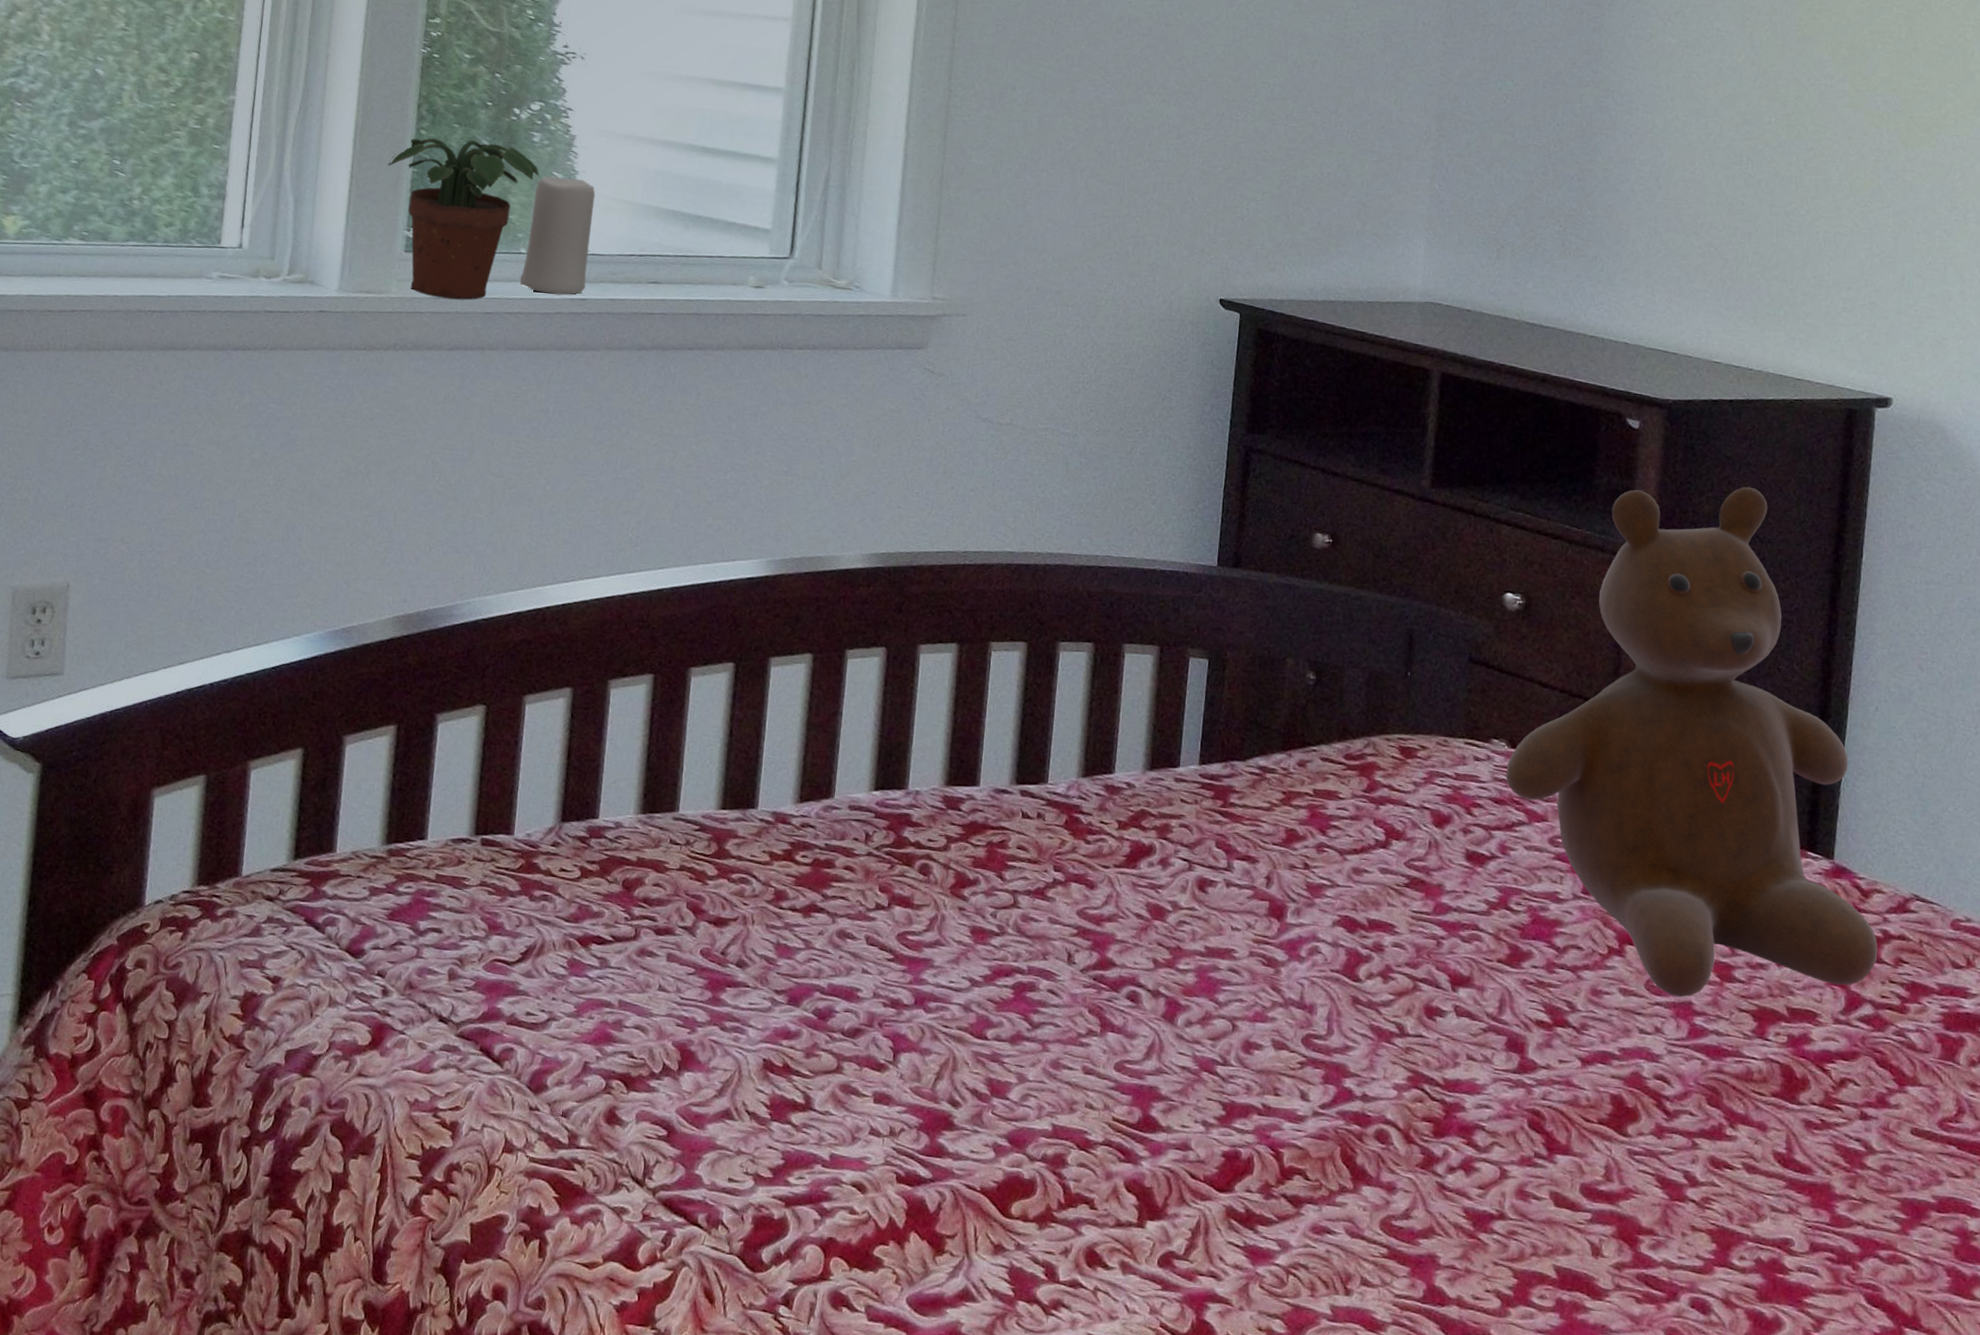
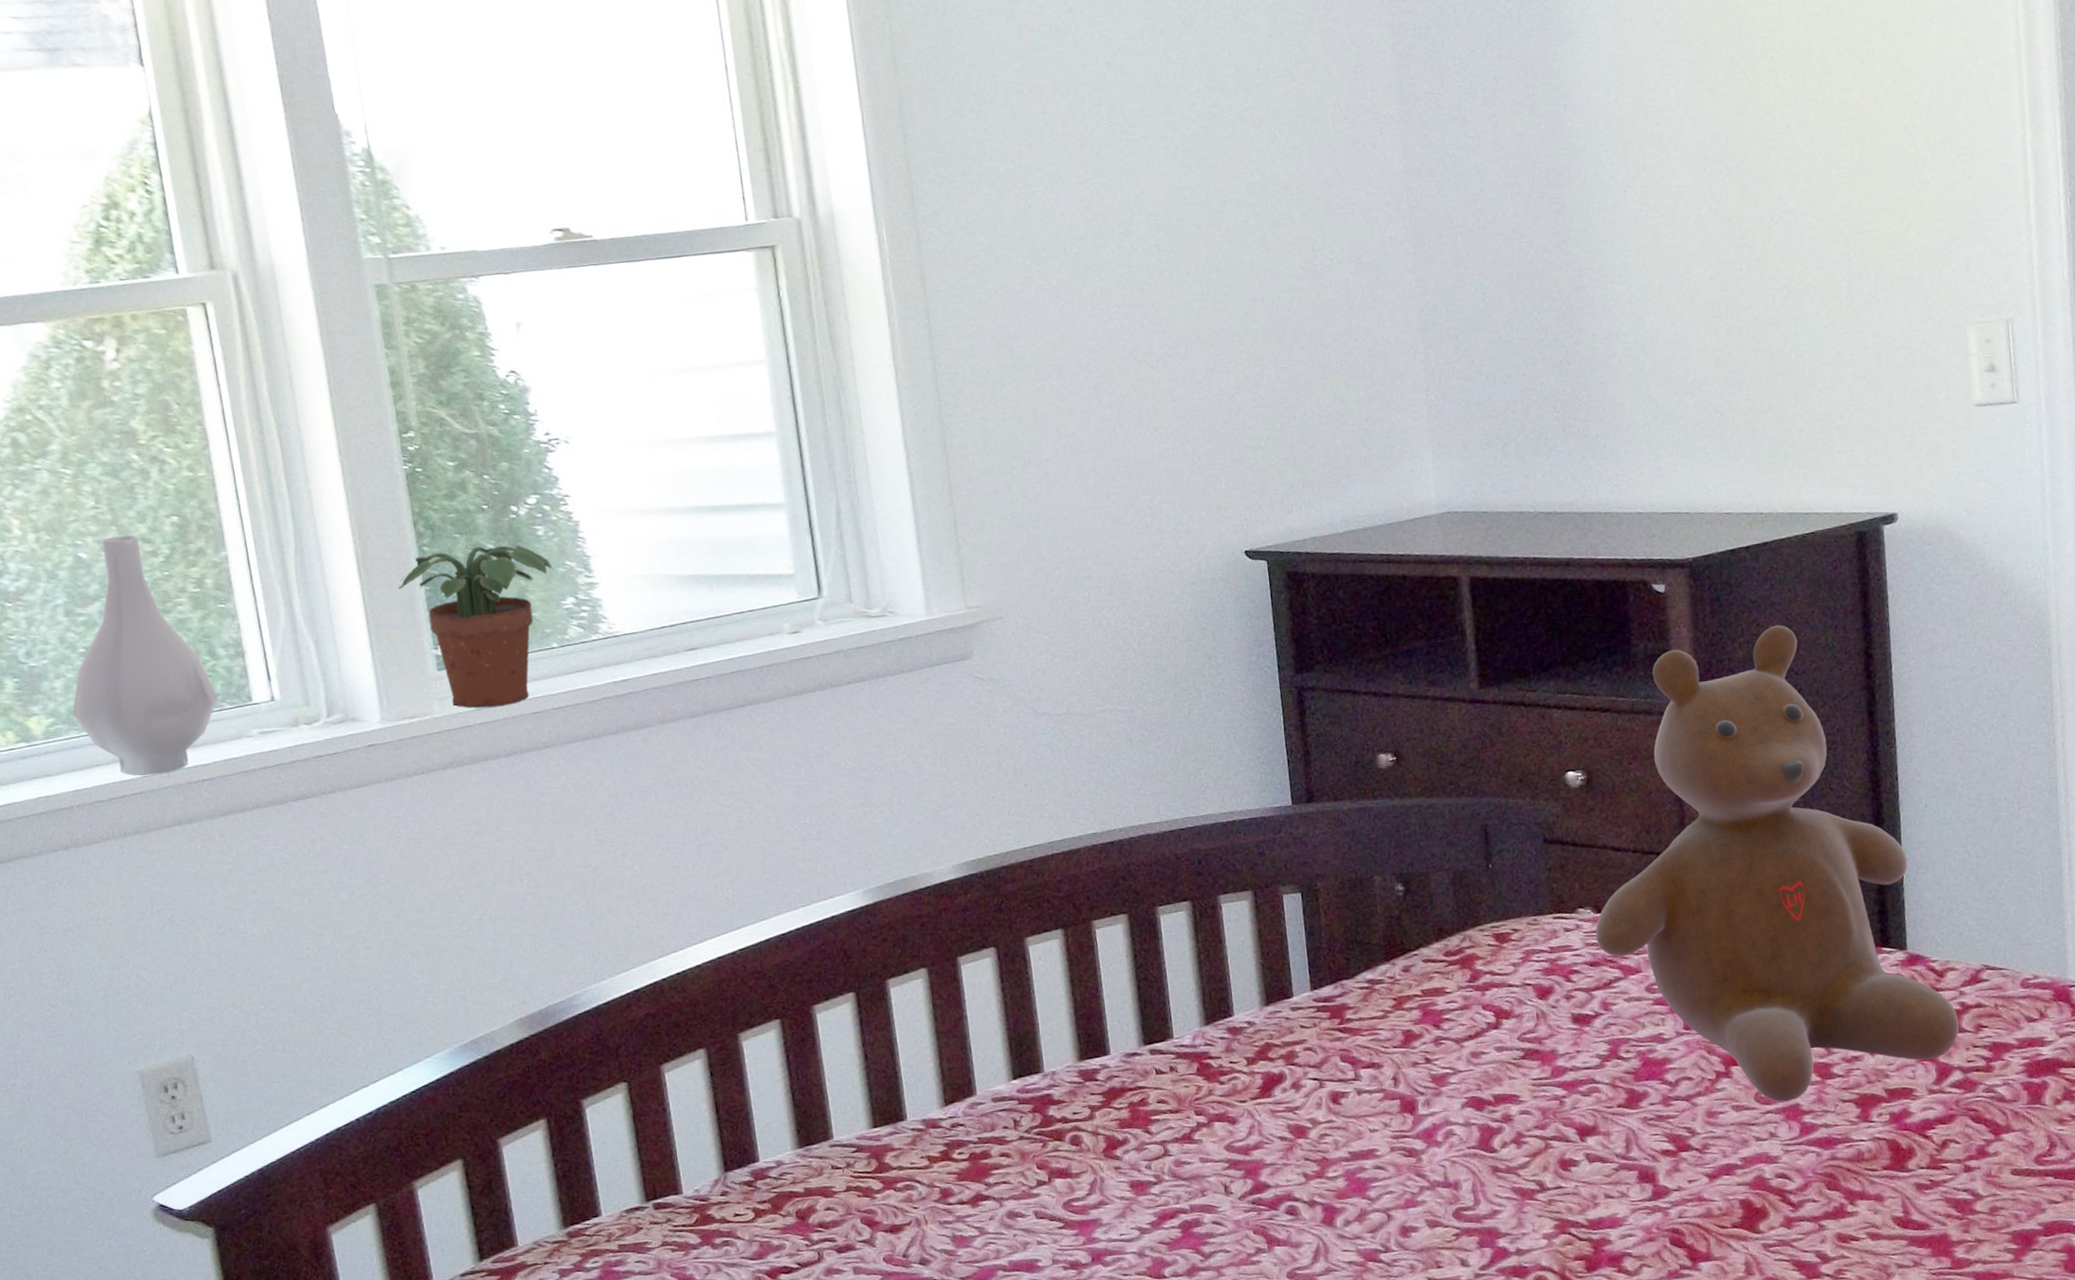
vase: none [48,59,189,297] -> present [72,535,218,776]
candle: present [520,176,596,296] -> none [552,563,625,683]

